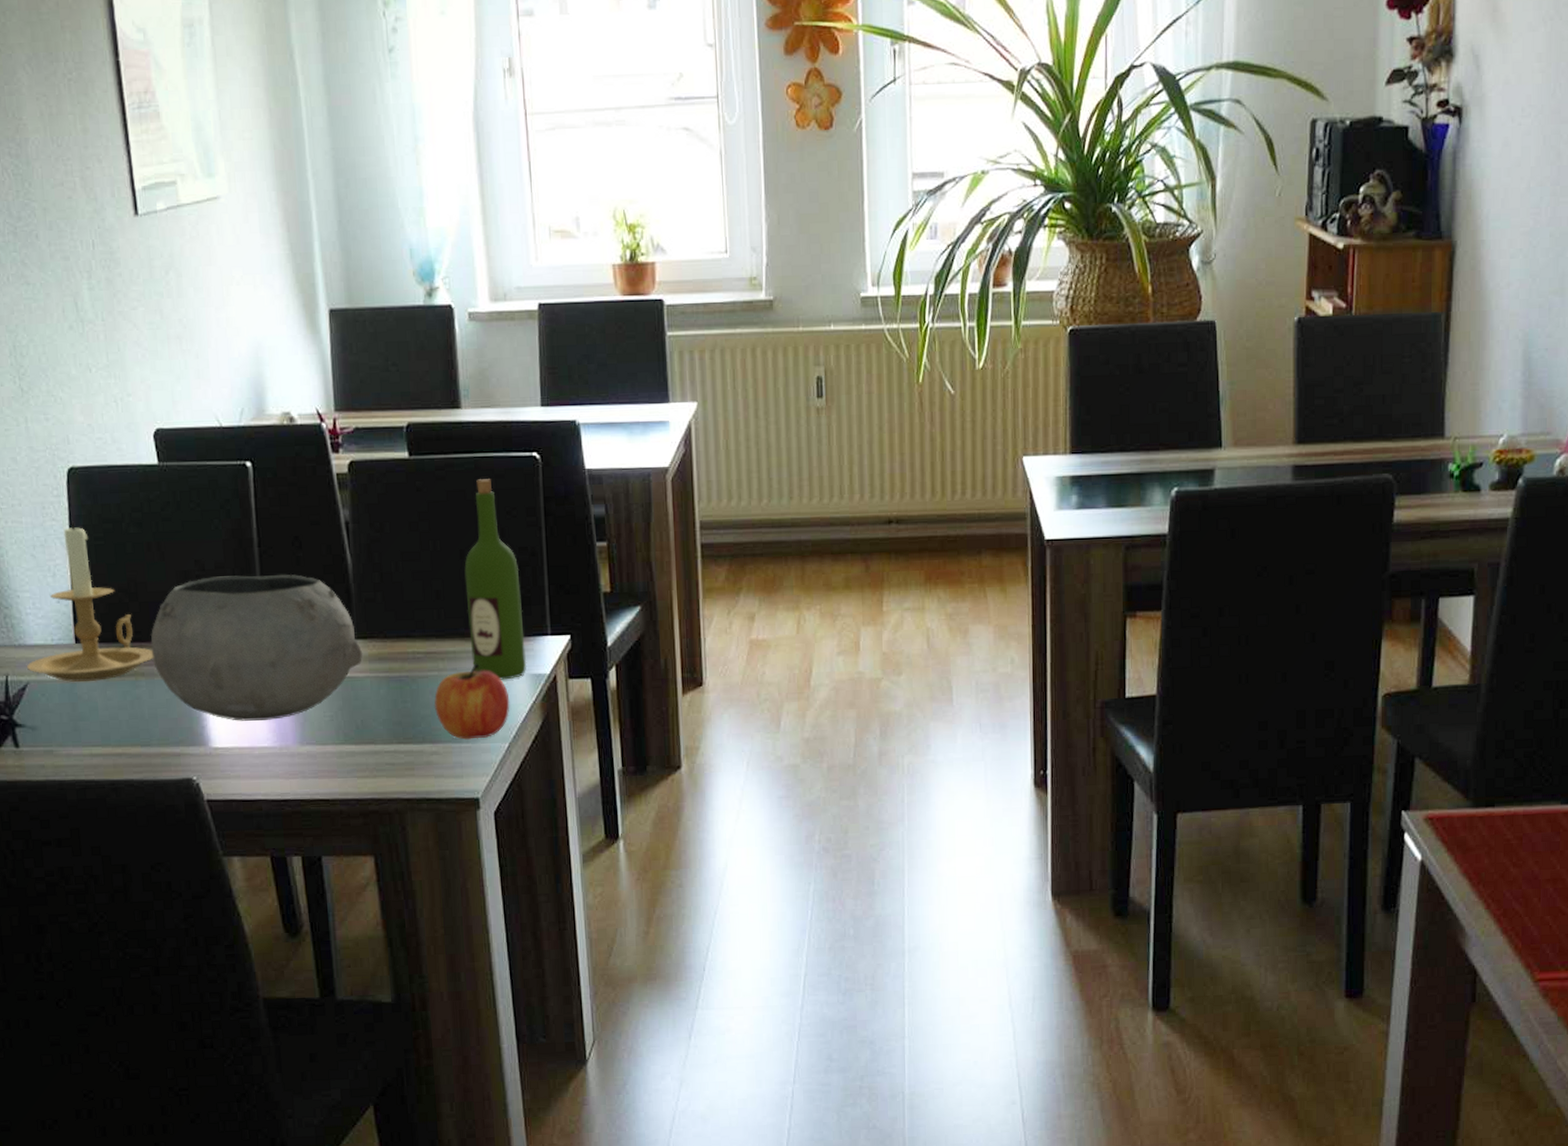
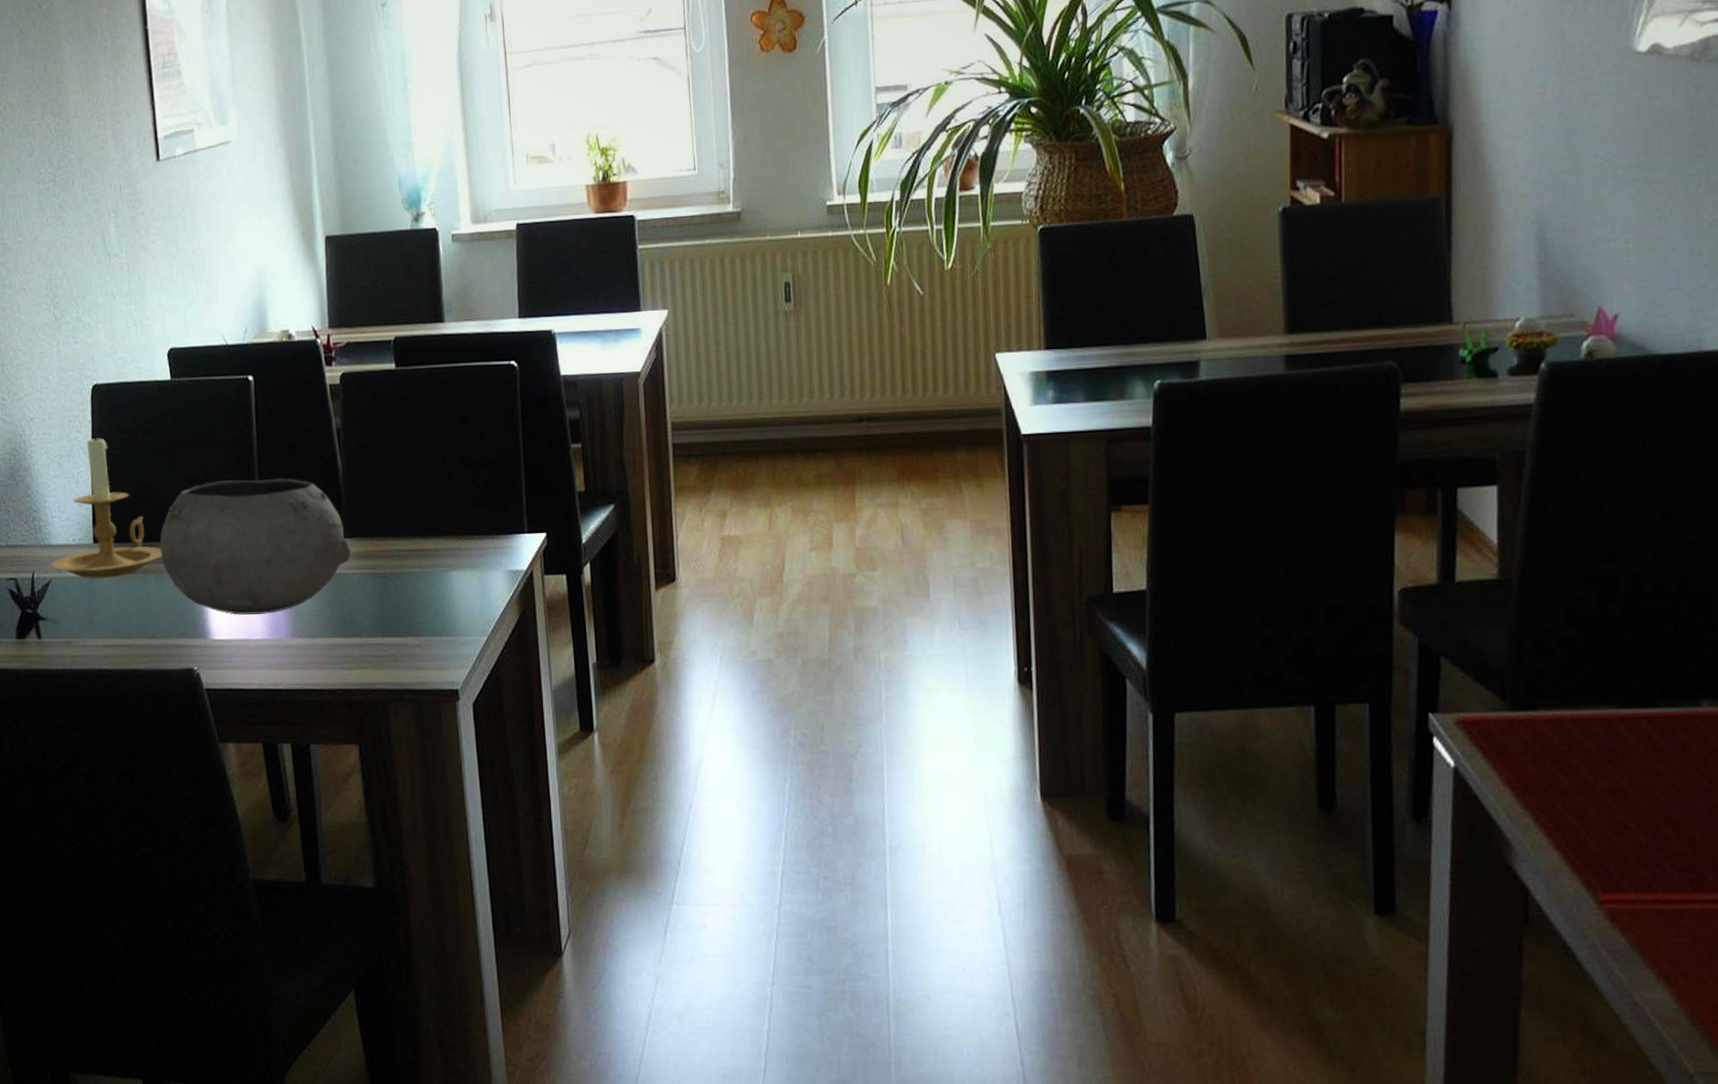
apple: present [434,664,510,740] -> none [416,561,489,633]
wine bottle: present [464,479,527,680] -> none [446,386,505,576]

